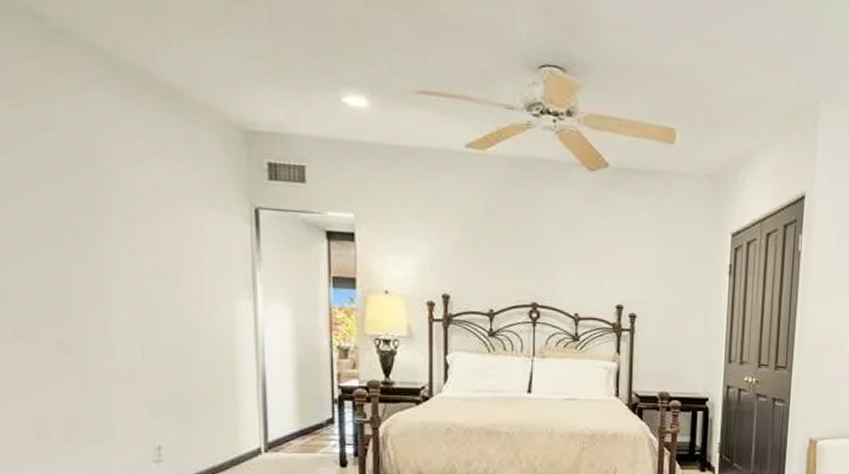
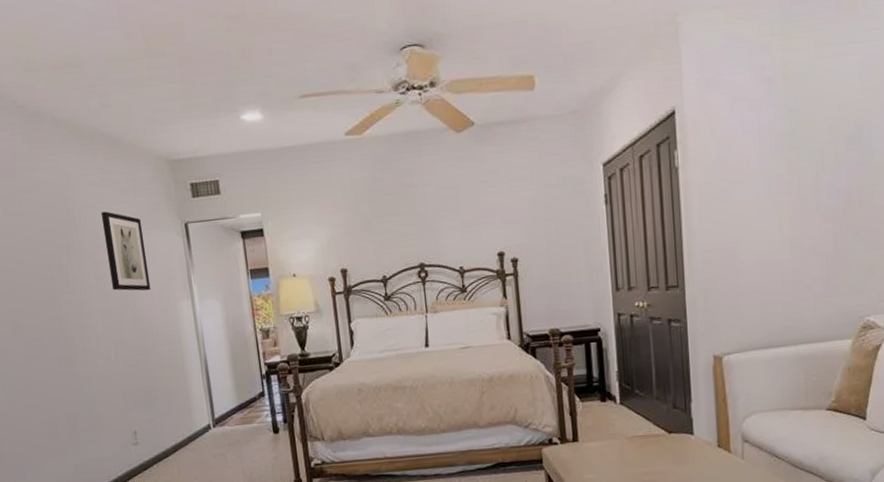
wall art: none [141,173,201,281] -> present [100,211,151,291]

